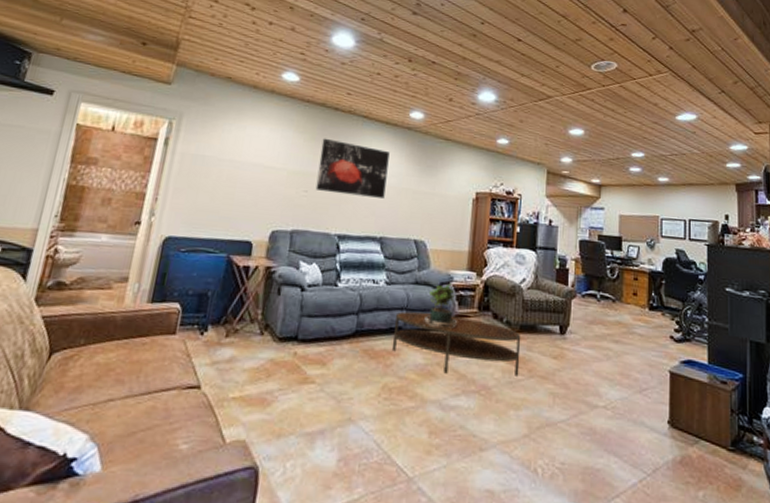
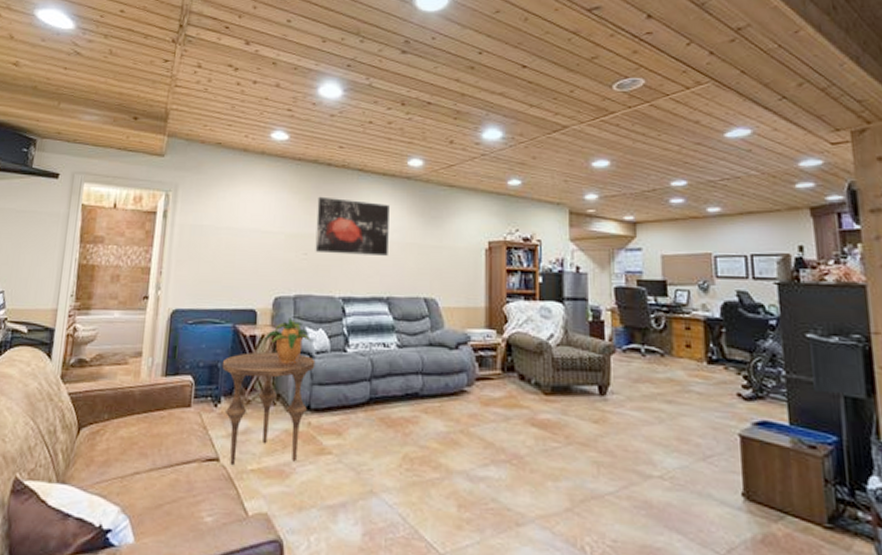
side table: none [211,282,307,394] -> present [221,351,316,466]
potted plant: none [257,251,304,296] -> present [264,318,311,364]
coffee table: present [393,311,521,376] -> none [410,375,555,444]
potted plant: present [422,283,458,330] -> none [441,343,480,394]

